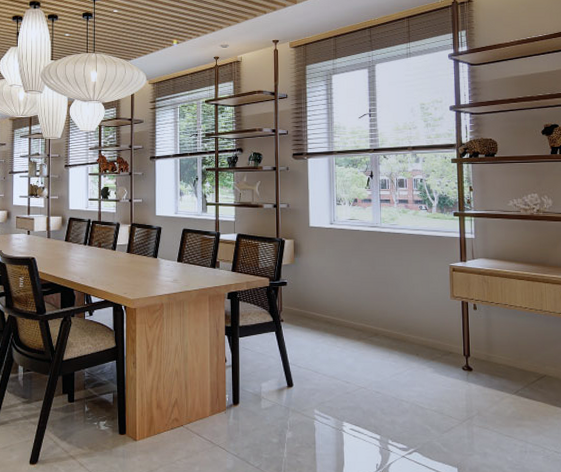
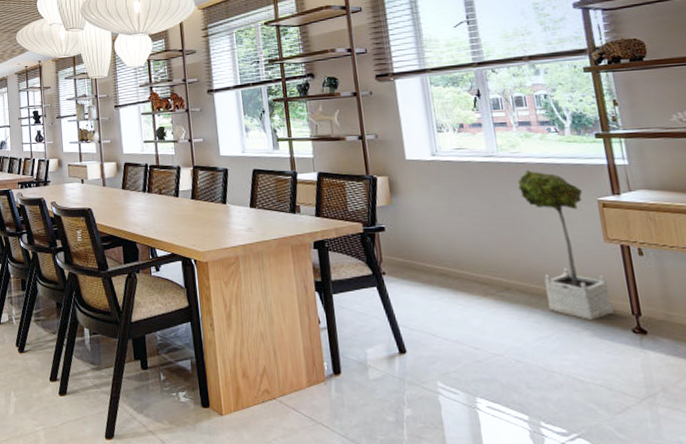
potted tree: none [393,239,451,359] -> present [517,170,613,319]

